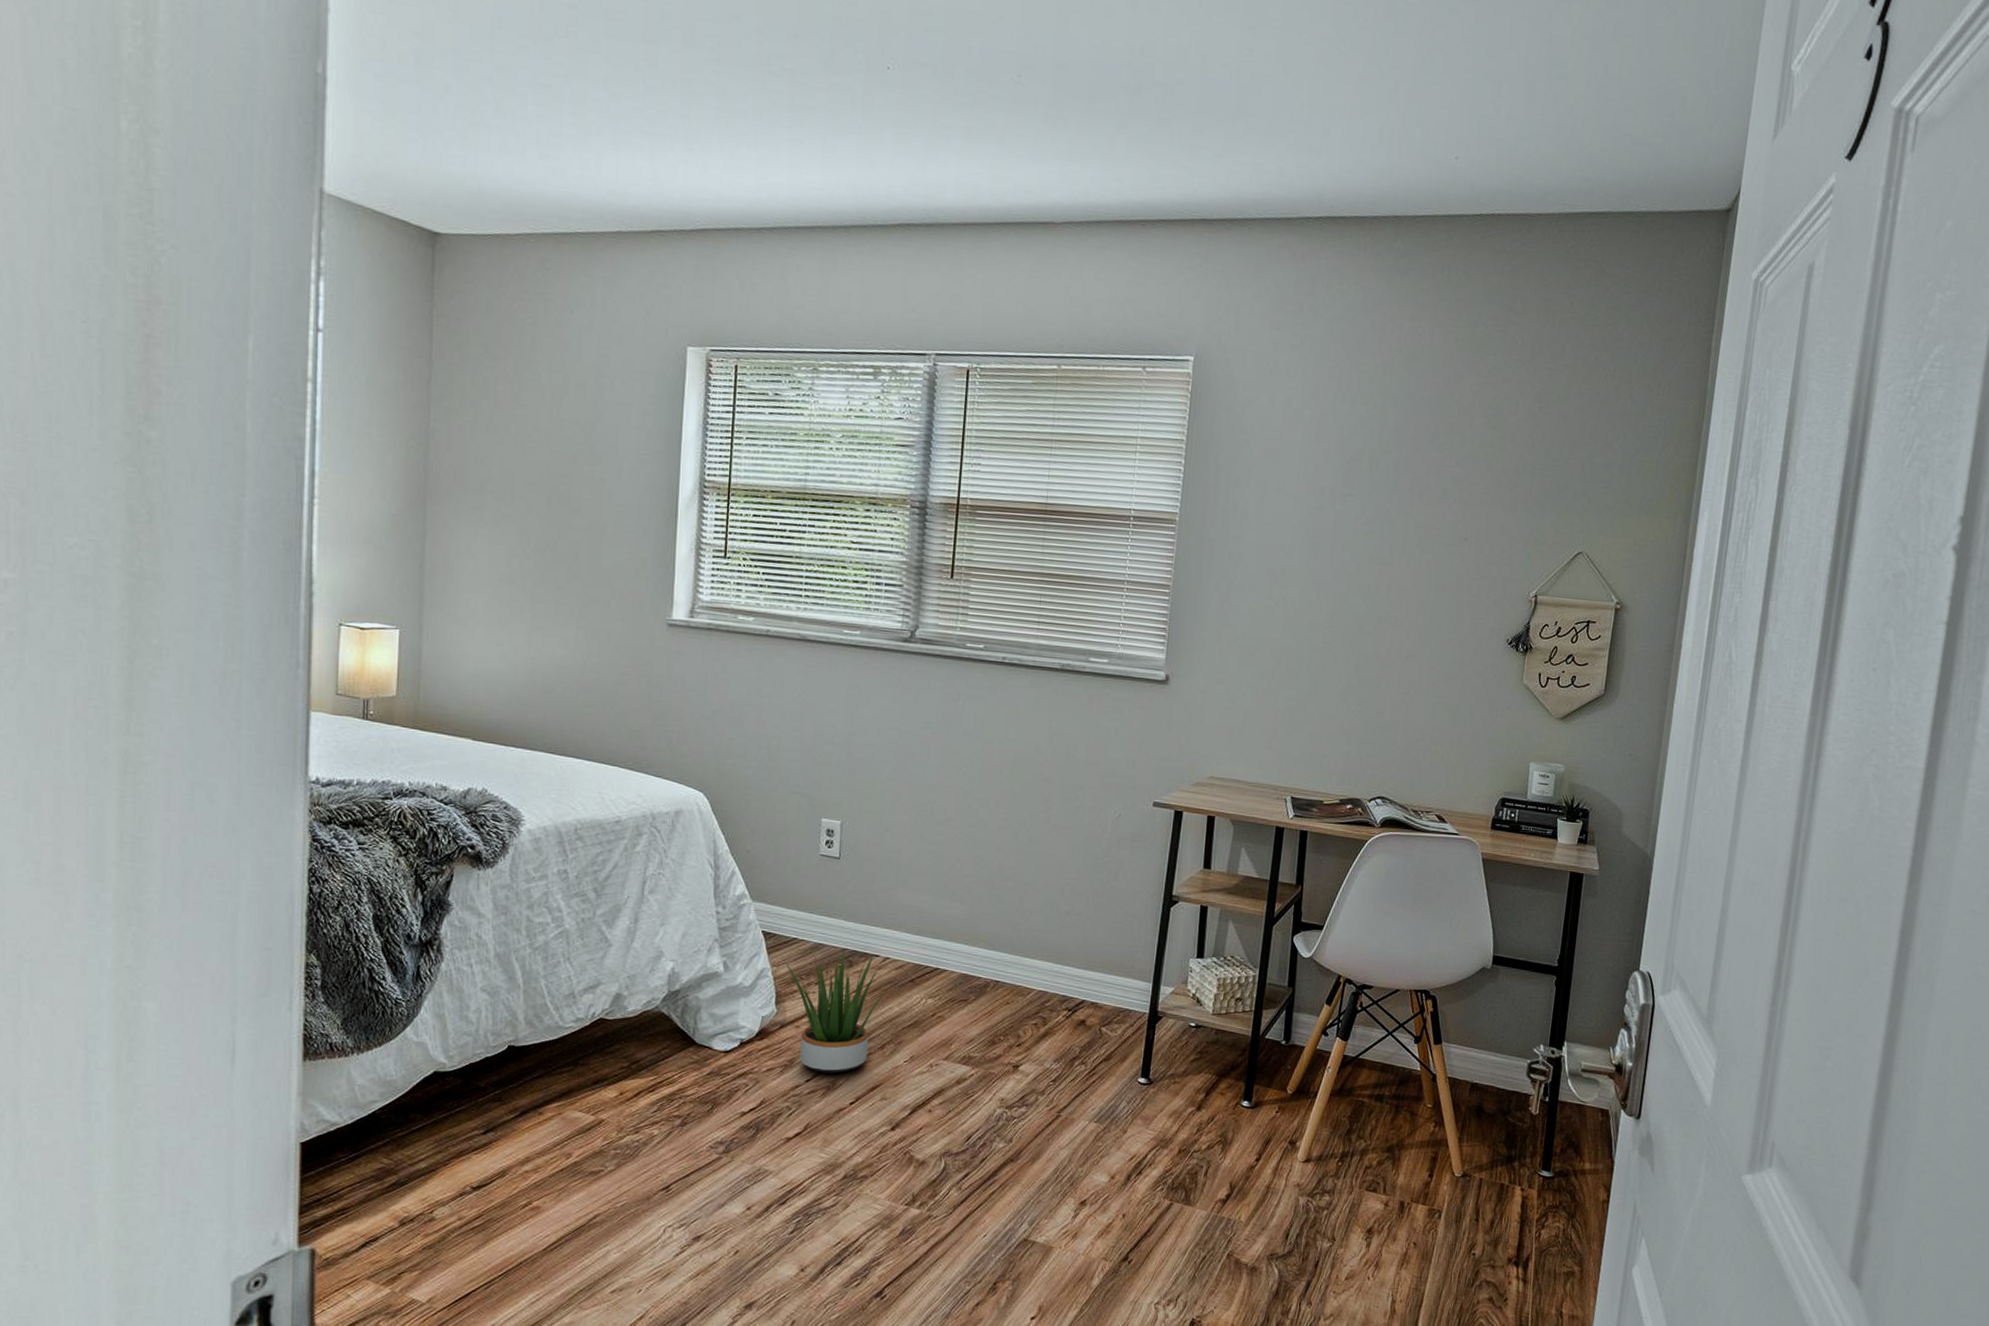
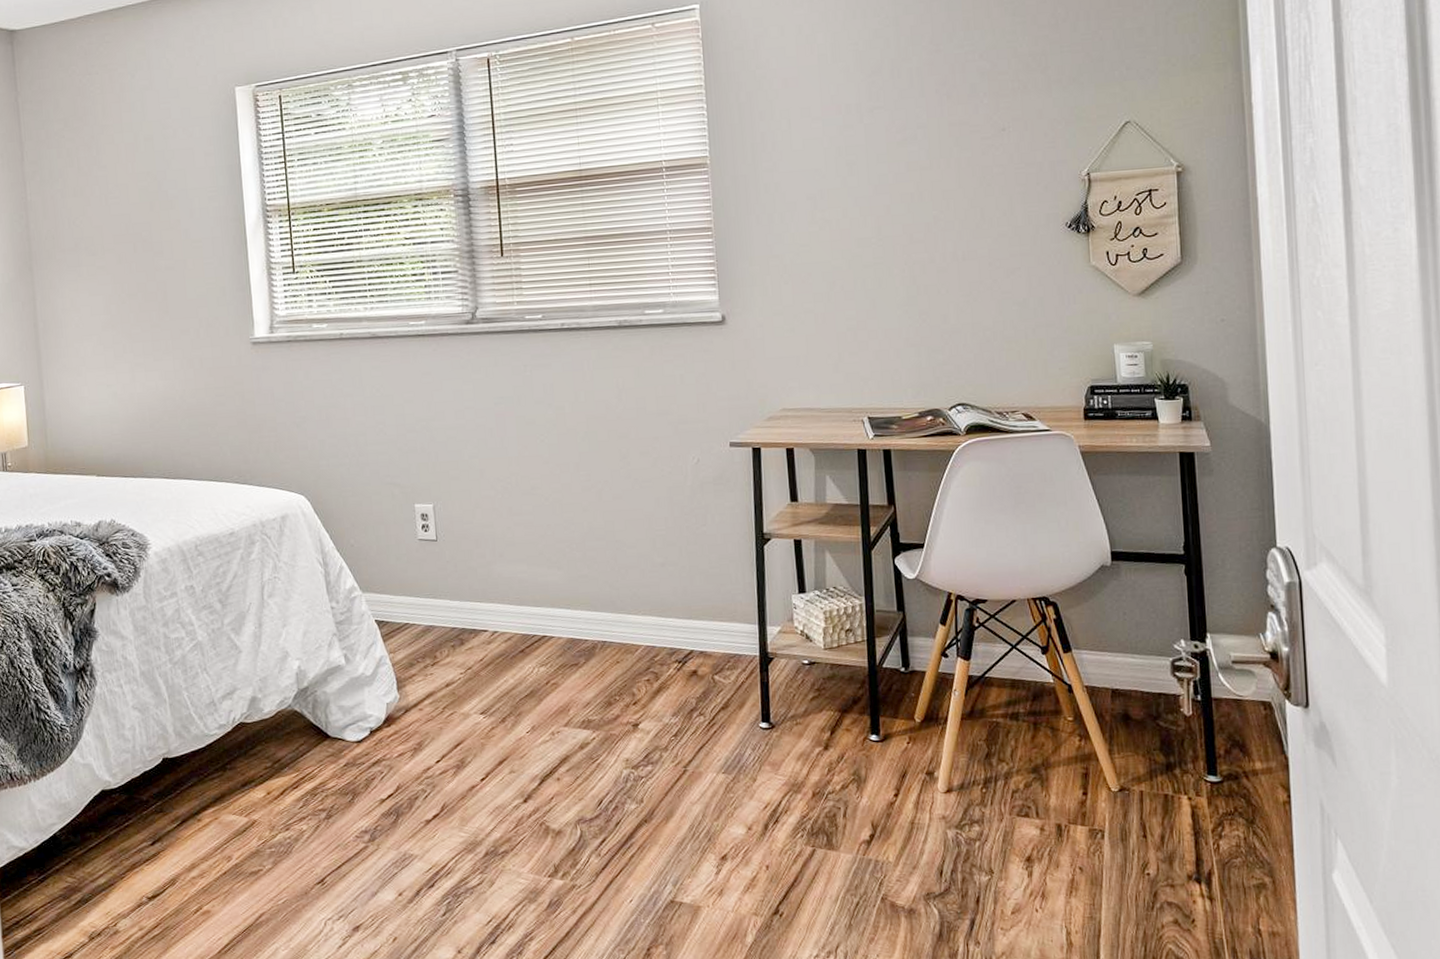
potted plant: present [785,950,895,1073] -> none [400,629,506,752]

